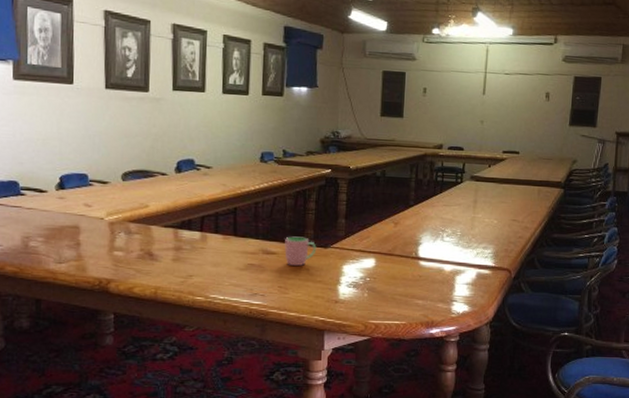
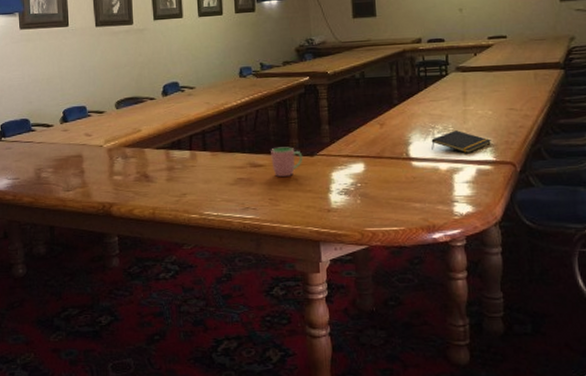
notepad: none [439,235,493,258] -> present [431,130,491,154]

